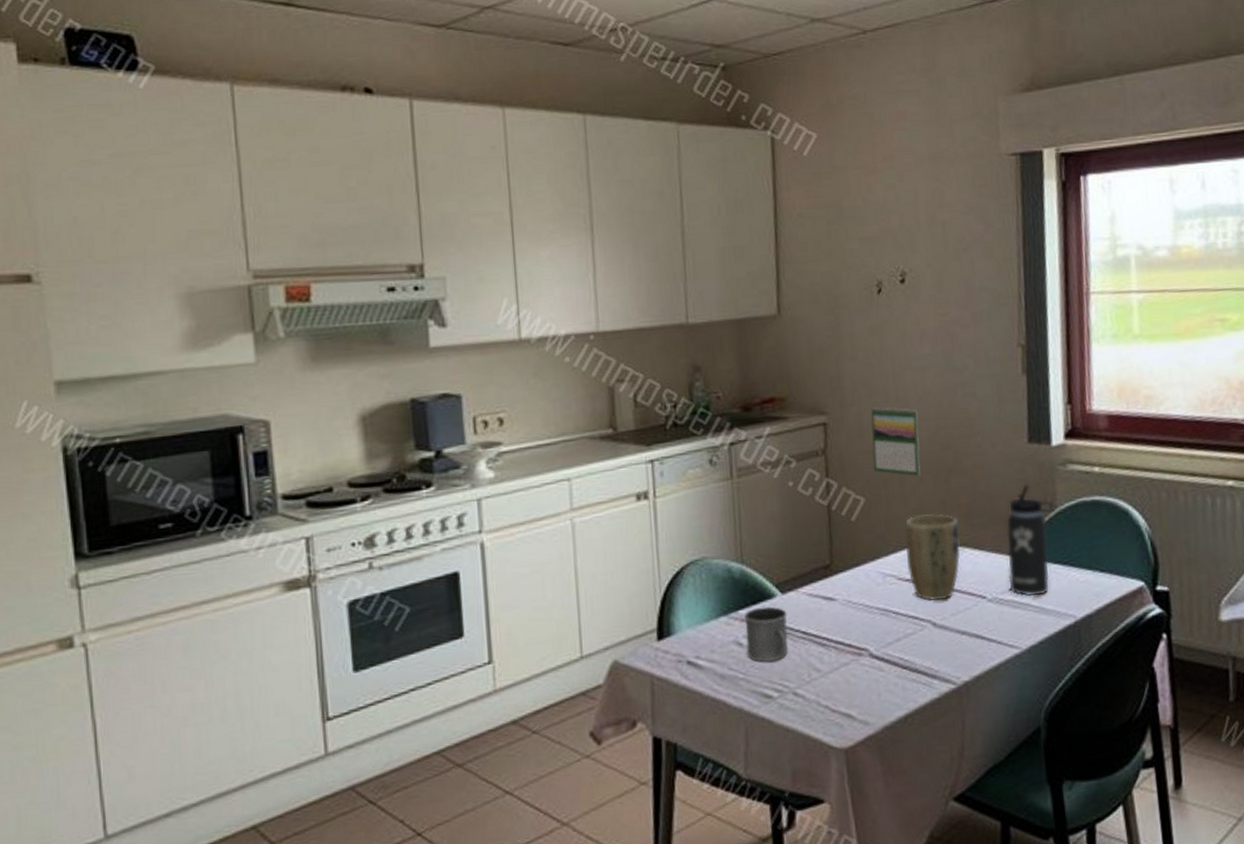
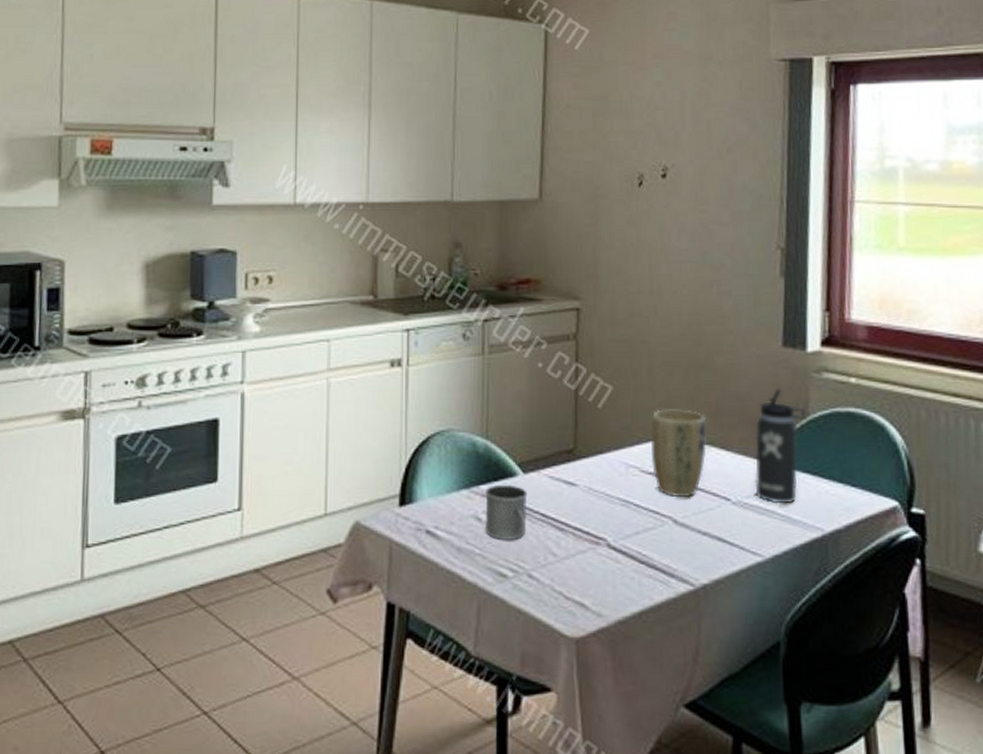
calendar: present [871,407,921,477] -> none [623,297,671,370]

